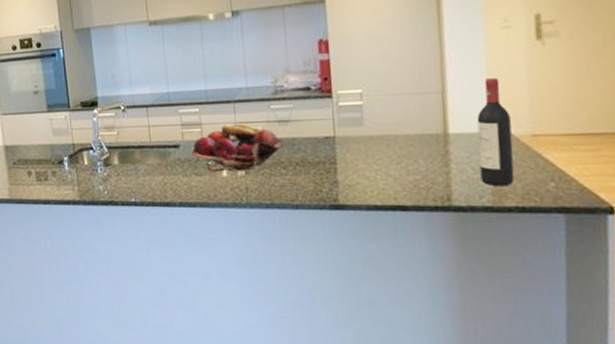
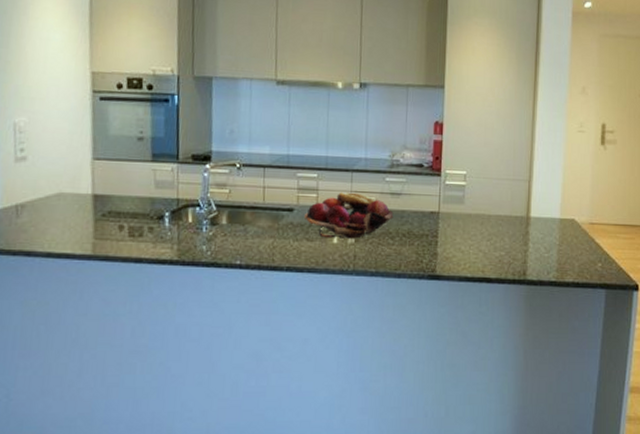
wine bottle: present [477,78,515,185] -> none [550,173,577,264]

